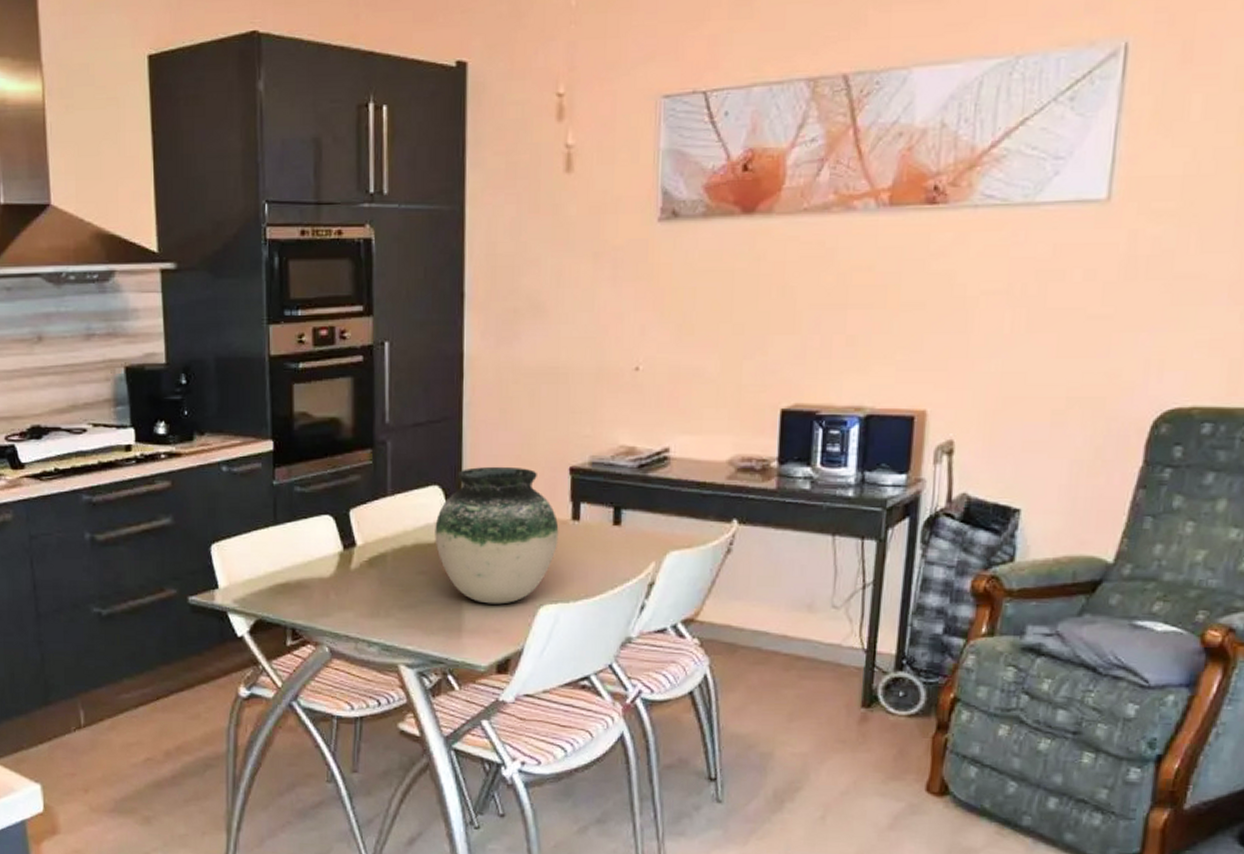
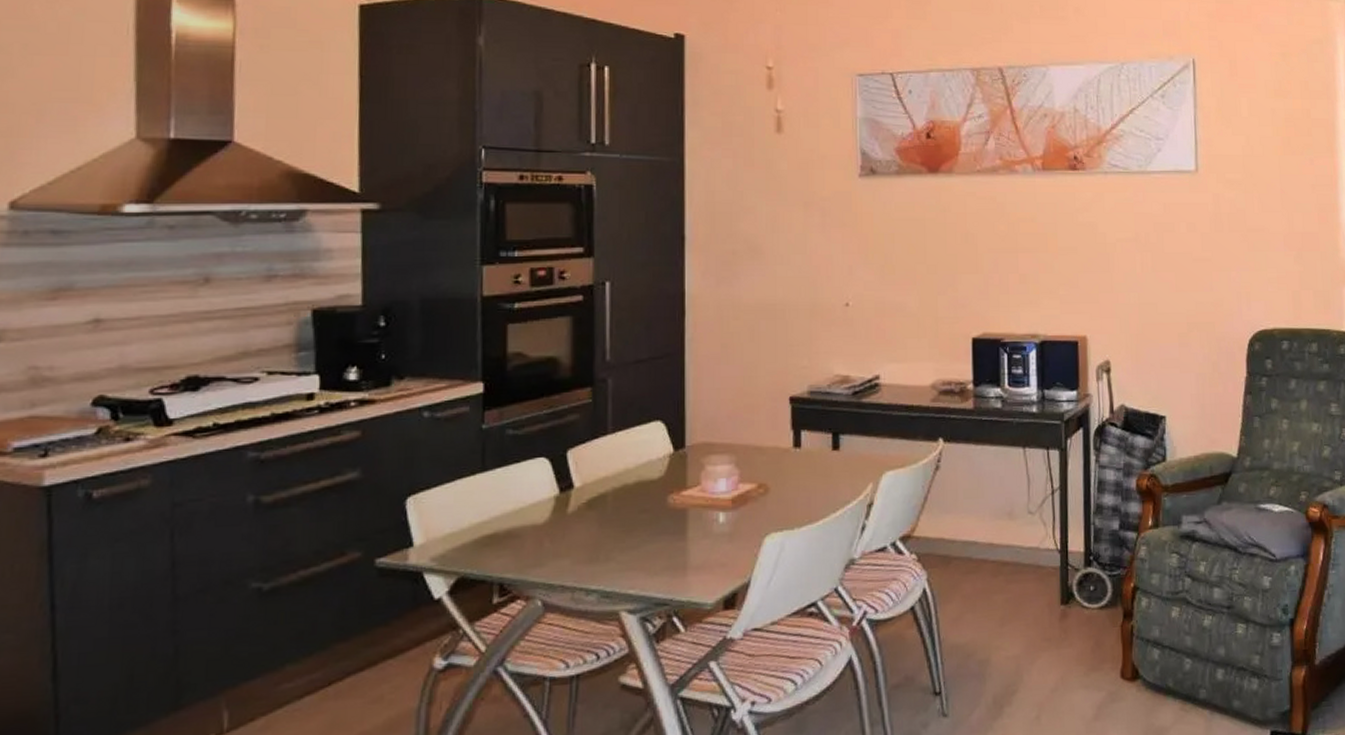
vase: present [435,466,559,604] -> none [658,399,781,538]

